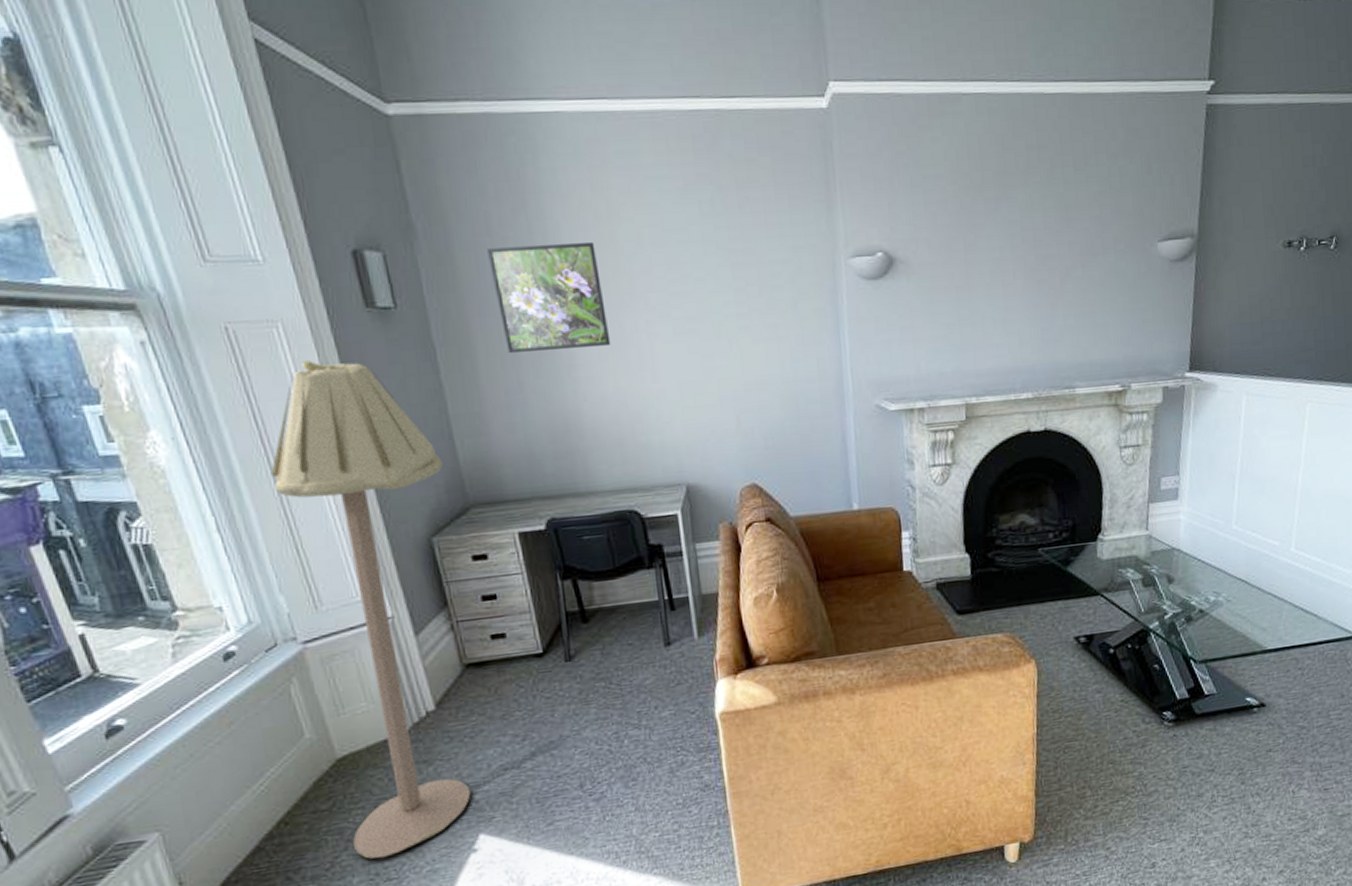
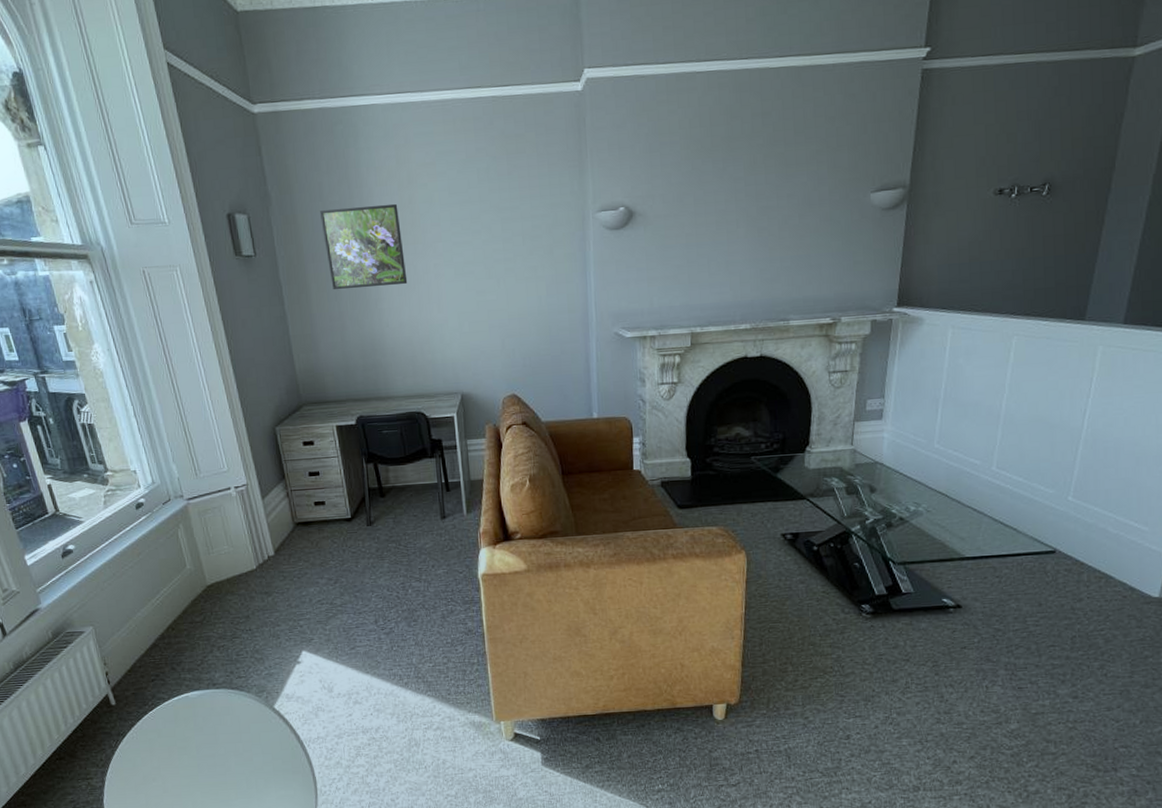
floor lamp: present [270,359,471,859] -> none [169,294,297,661]

